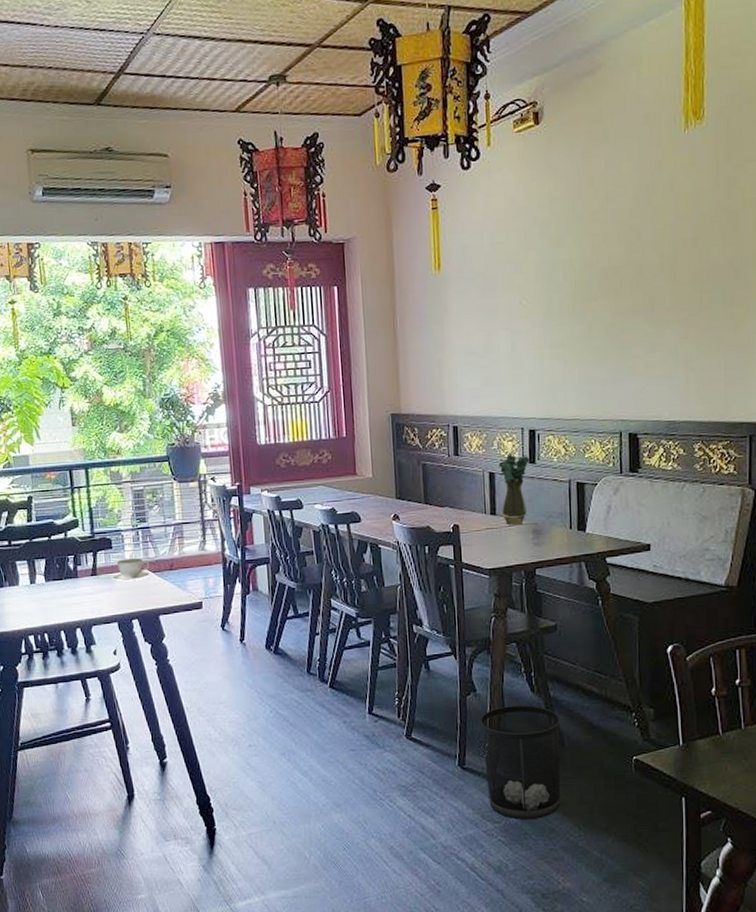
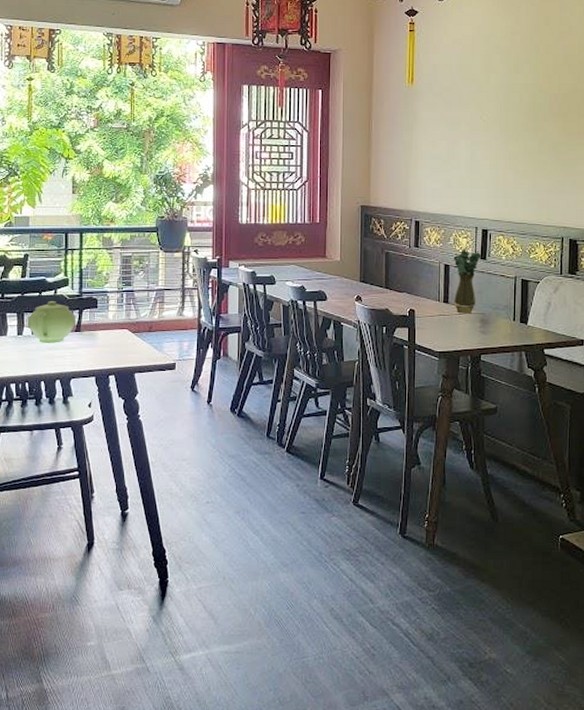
teapot: none [39,544,91,590] -> present [27,300,75,343]
teacup: present [112,558,150,581] -> none [95,318,131,339]
waste bin: present [479,705,561,819] -> none [422,479,496,590]

